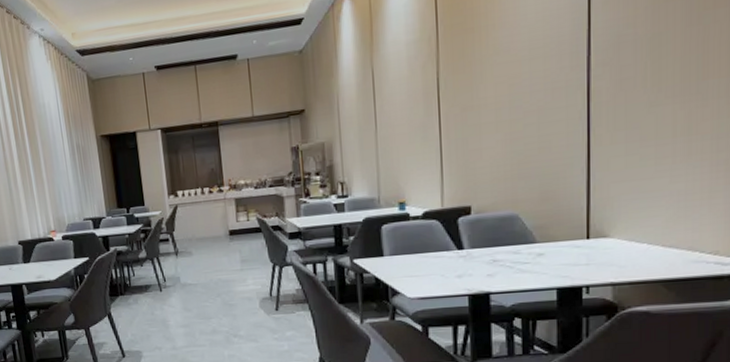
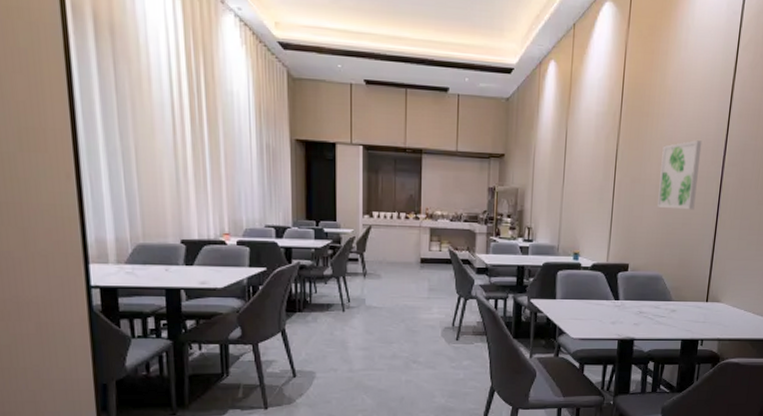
wall art: none [498,44,554,135] -> present [657,140,702,210]

